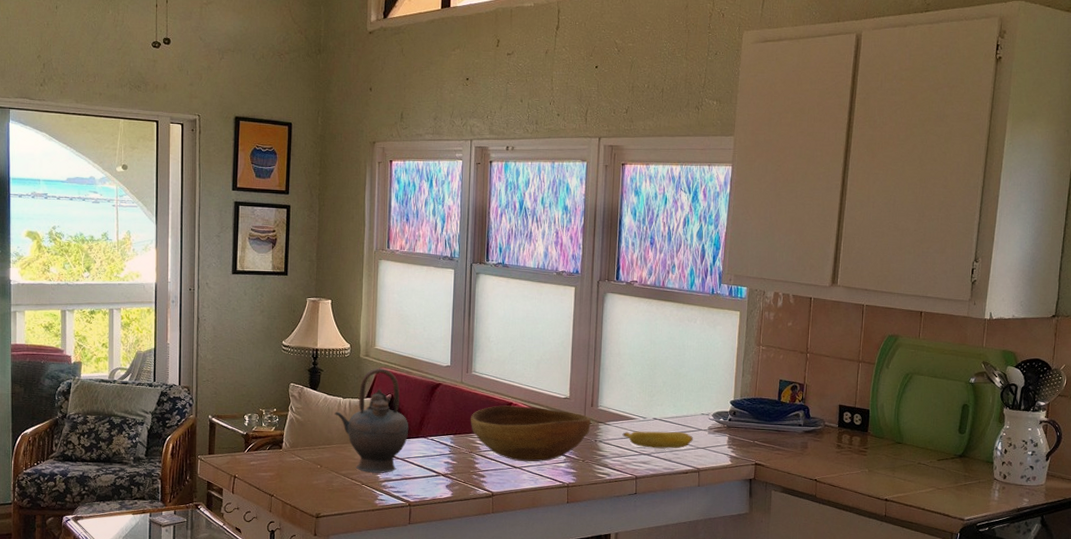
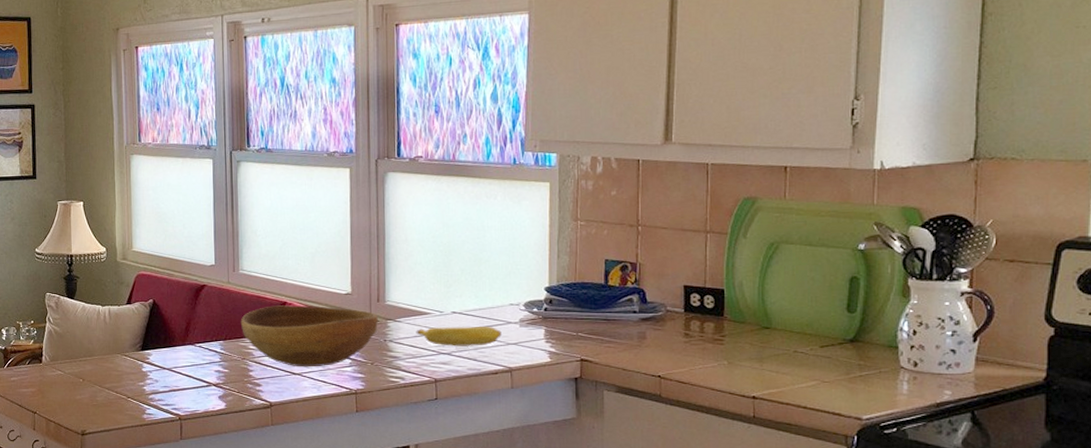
teapot: present [334,368,409,473] -> none [94,272,174,385]

